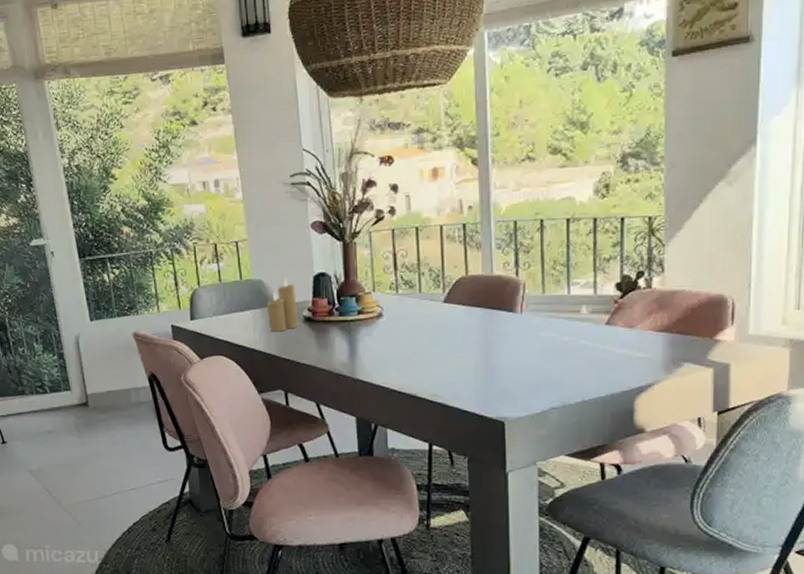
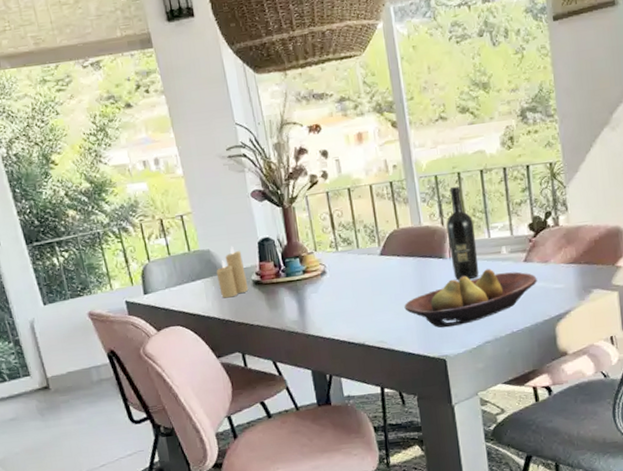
fruit bowl: none [464,328,619,388] -> present [404,268,537,328]
wine bottle: none [521,234,553,338] -> present [446,186,480,280]

